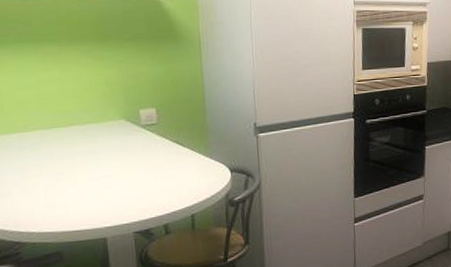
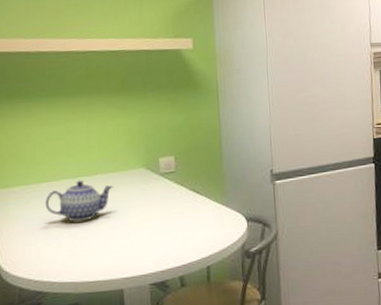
teapot: none [17,131,92,174] -> present [45,180,113,222]

